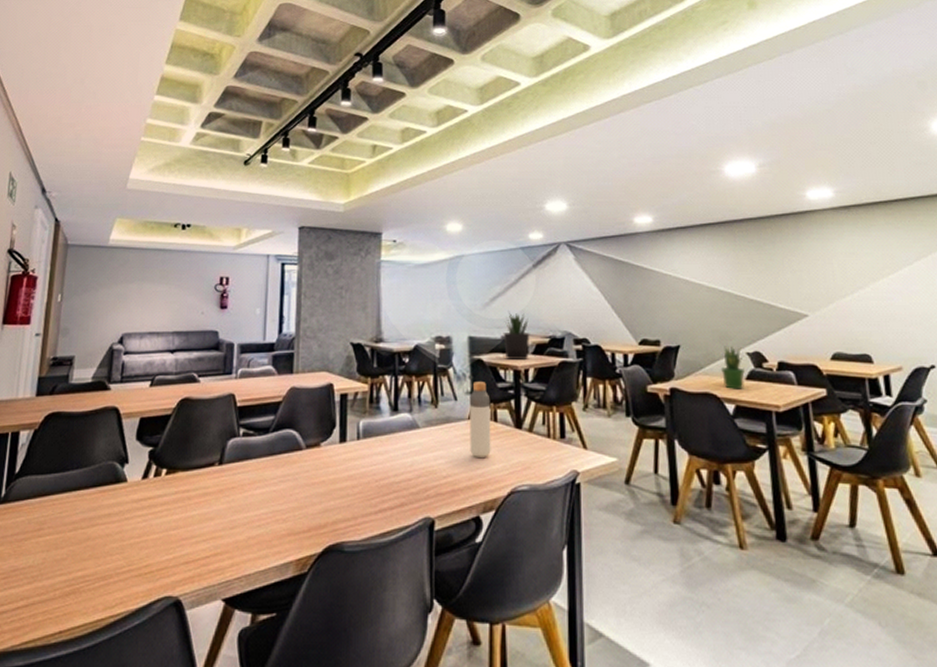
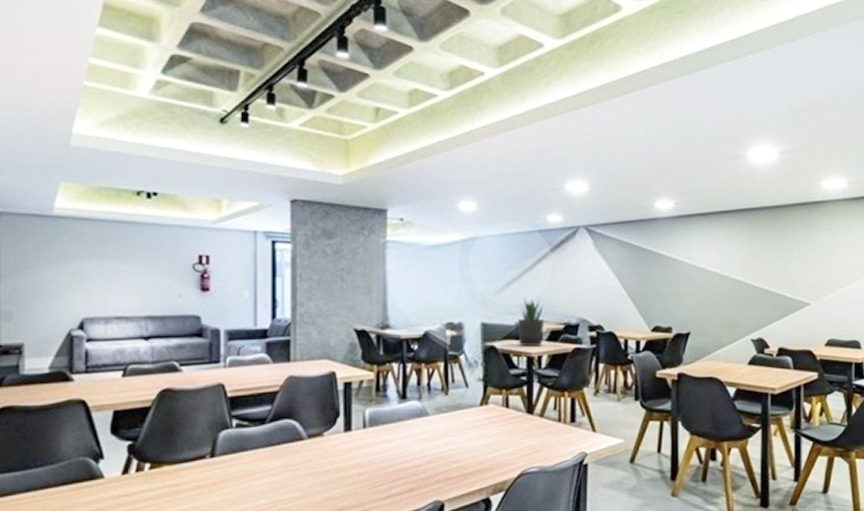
bottle: present [469,380,491,459] -> none [481,367,503,444]
planter: present [720,346,745,389] -> none [725,333,748,374]

